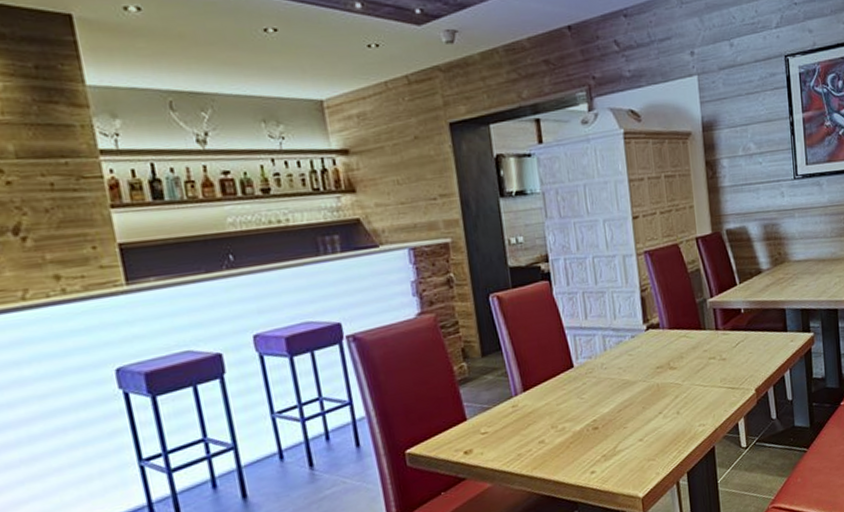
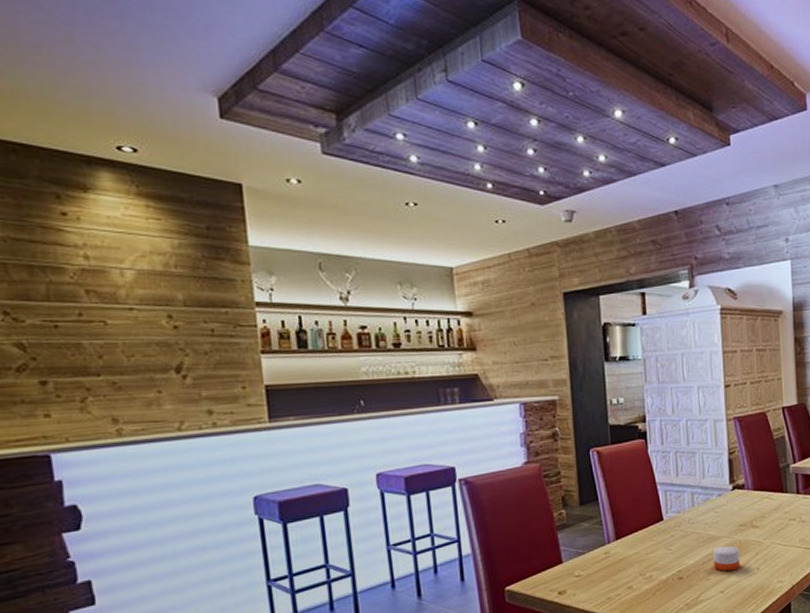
candle: none [629,390,659,418] -> present [713,546,741,572]

